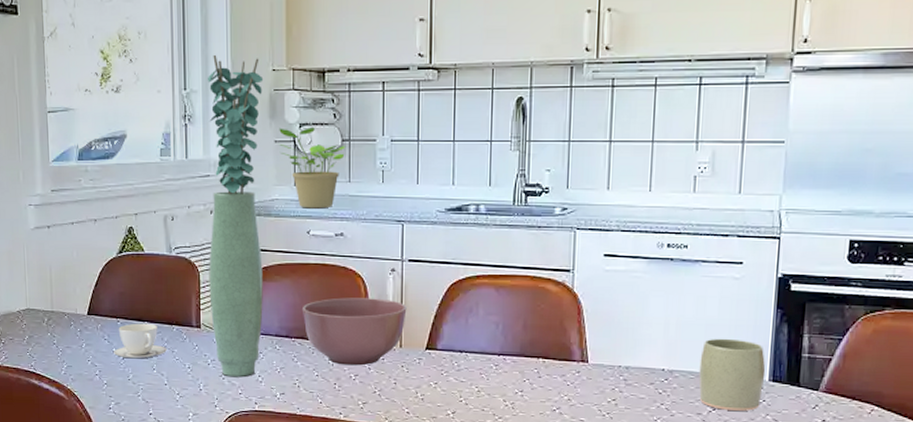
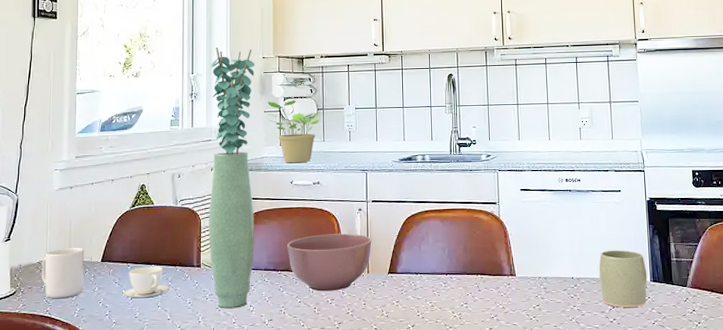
cup: none [22,296,70,354] -> present [41,247,85,299]

